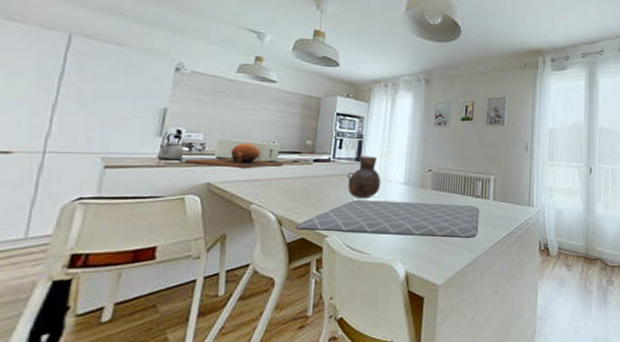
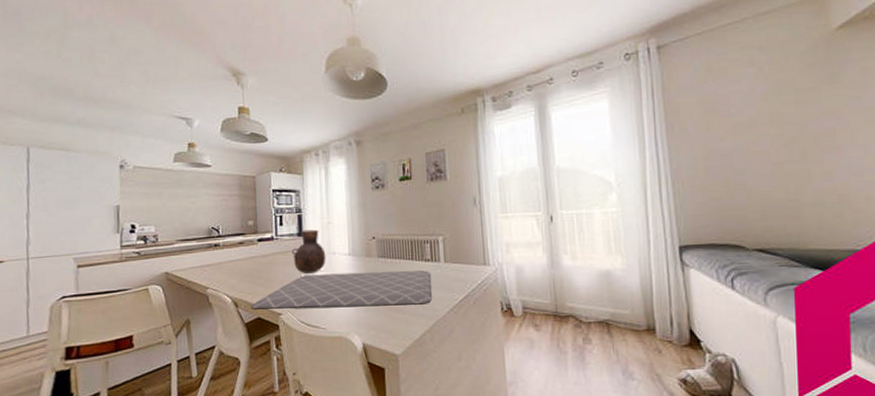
kettle: present [156,133,184,162] -> none [118,229,141,256]
chopping board: present [184,143,283,169] -> none [142,230,230,256]
toaster: present [214,137,281,163] -> none [167,226,225,249]

